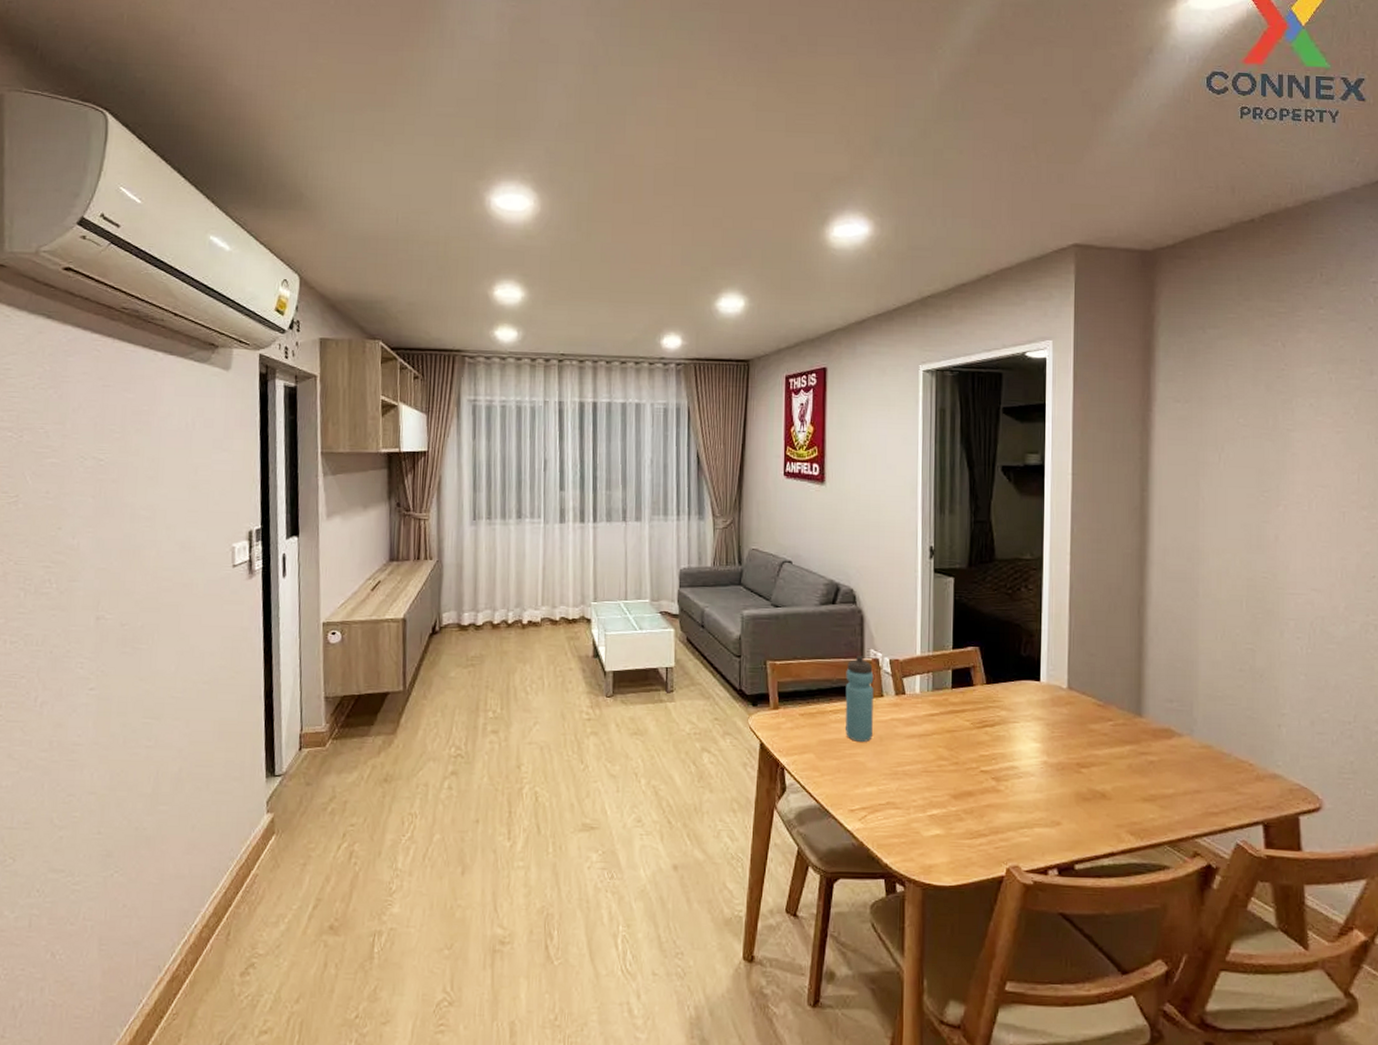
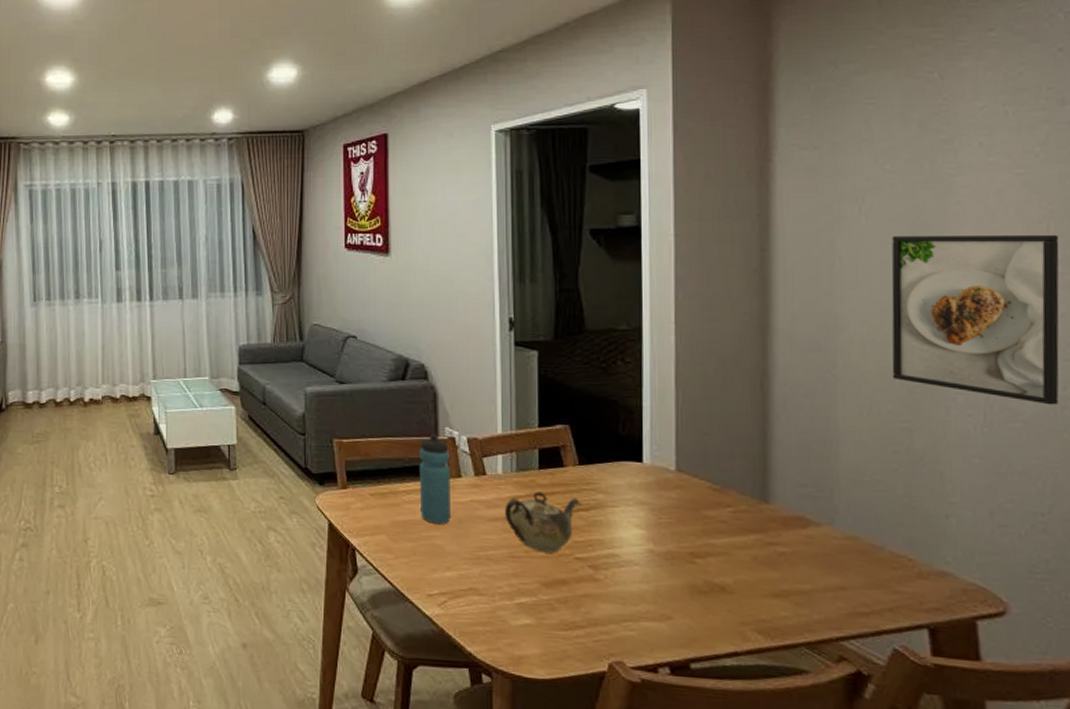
teapot: none [921,709,988,767] -> present [505,491,582,553]
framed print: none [1240,481,1366,630] -> present [891,234,1060,405]

